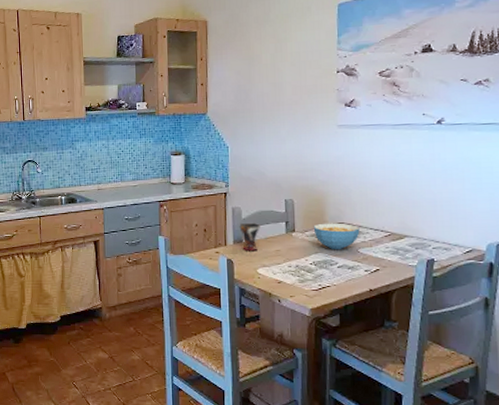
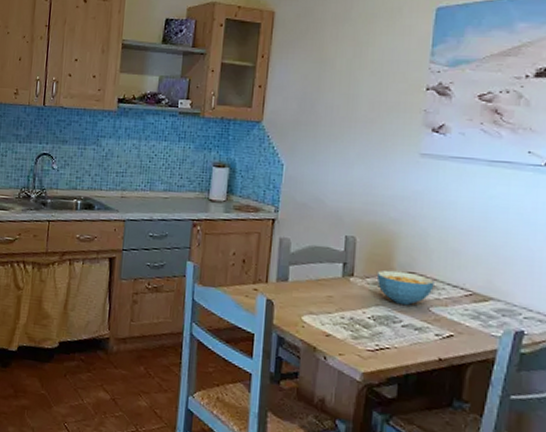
cup: present [239,222,262,252] -> none [285,257,313,294]

